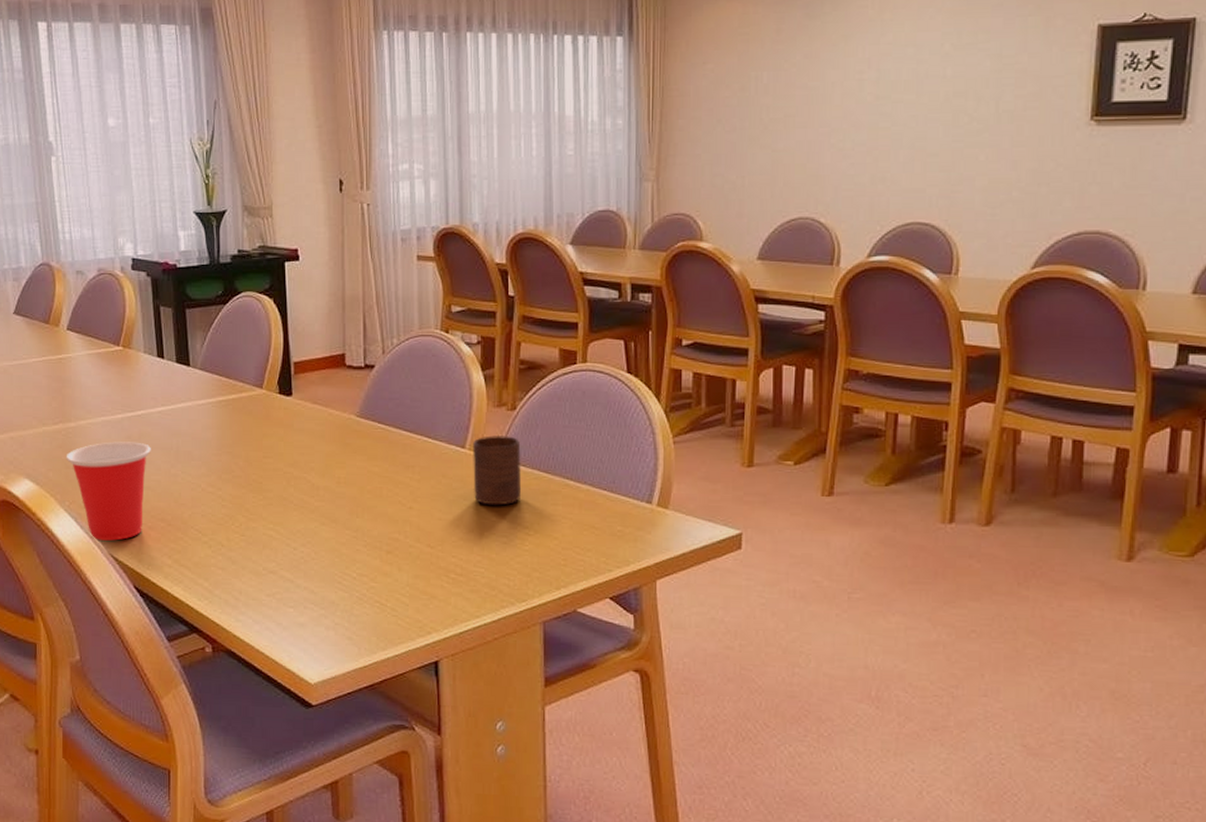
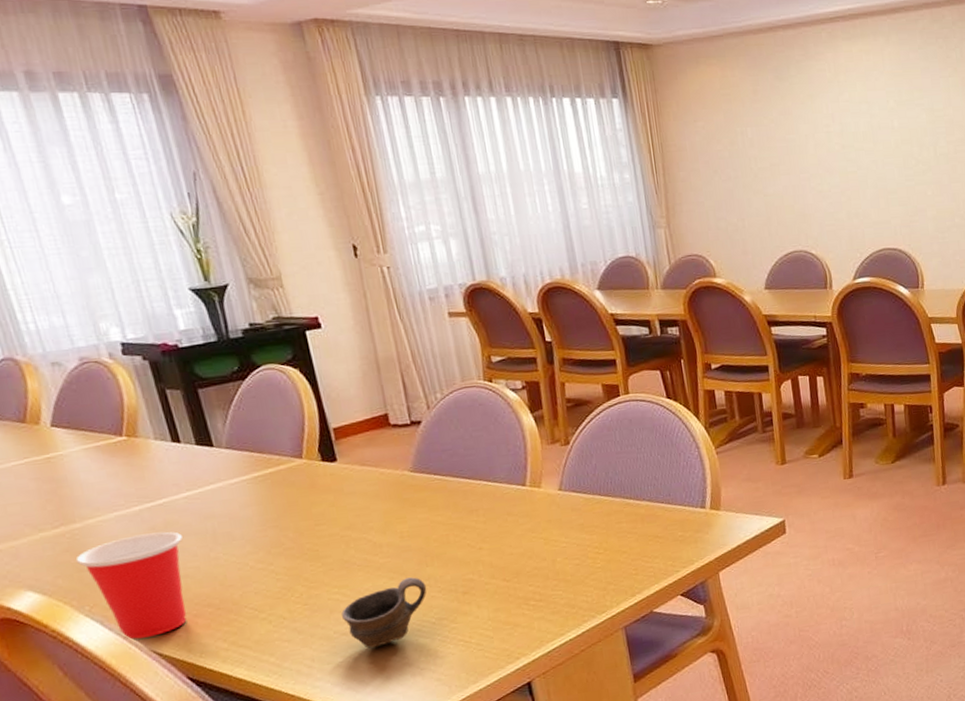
cup: none [273,526,354,592] -> present [341,577,427,649]
cup: present [473,435,522,506] -> none [533,468,587,534]

